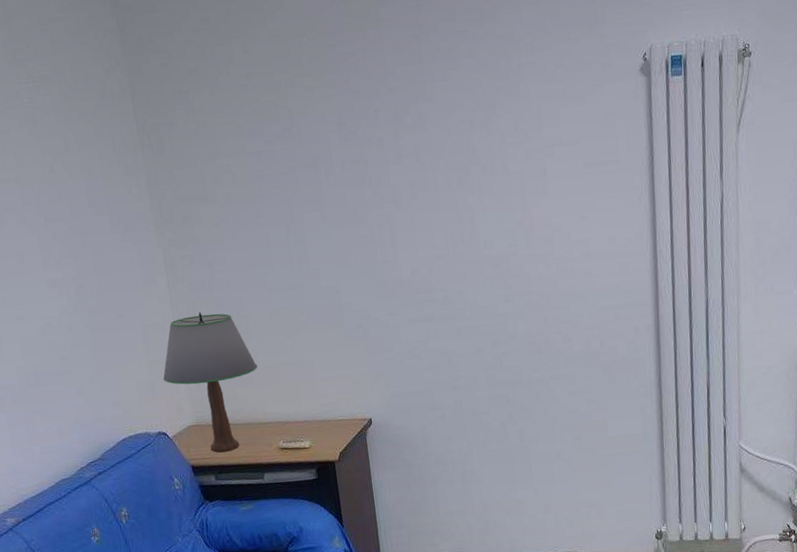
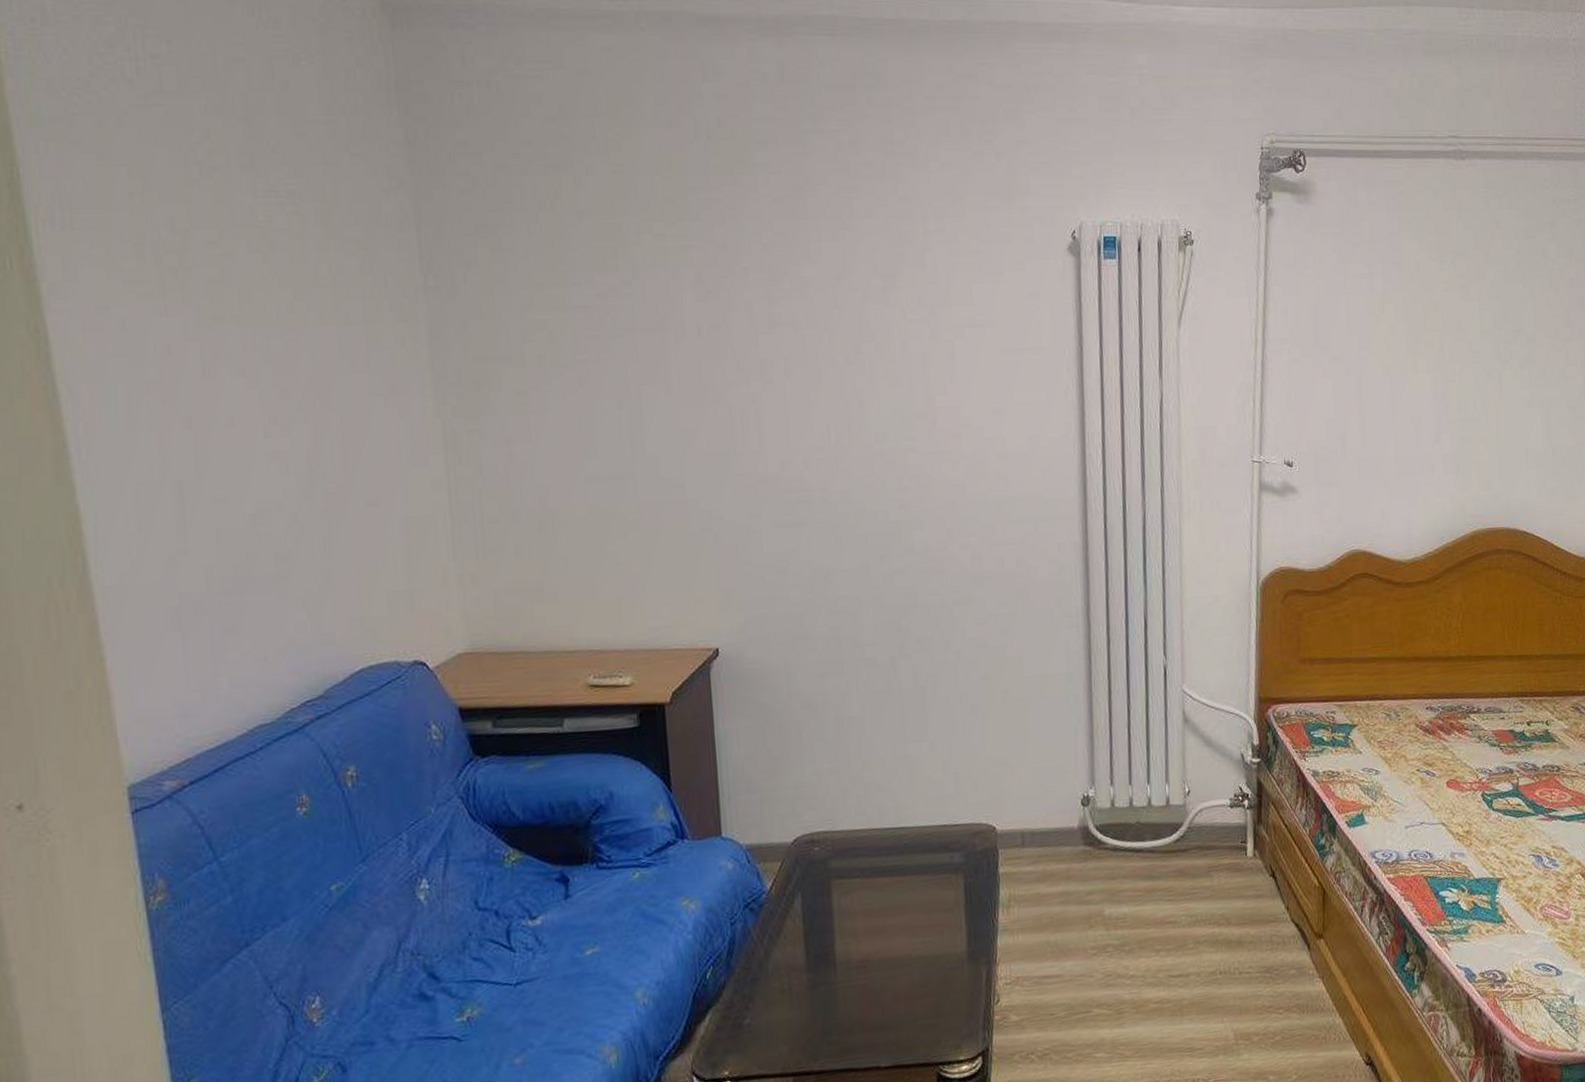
table lamp: present [163,312,258,453] -> none [428,503,565,690]

